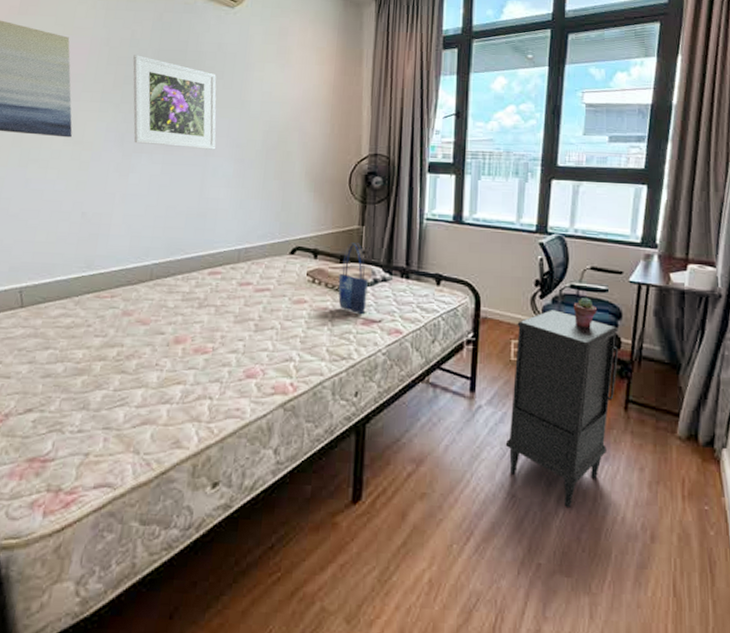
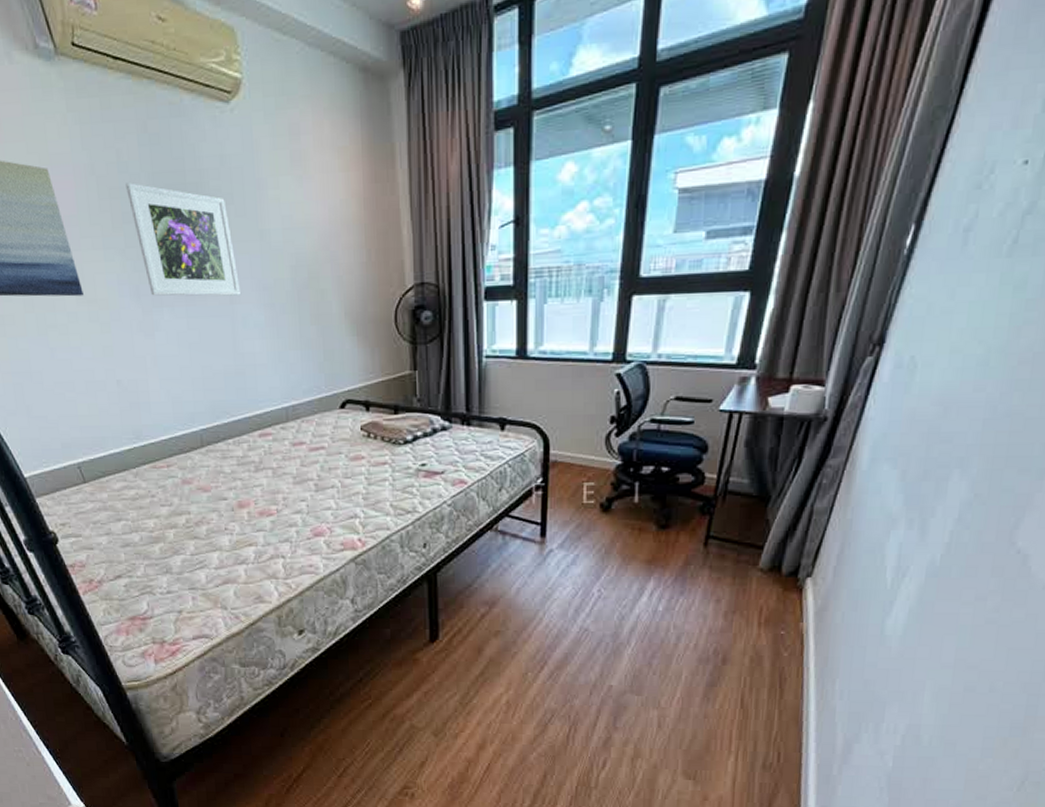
shopping bag: present [338,243,368,315] -> none [395,390,427,467]
nightstand: present [505,310,619,507] -> none [577,448,703,637]
potted succulent: present [573,297,598,328] -> none [653,431,681,465]

